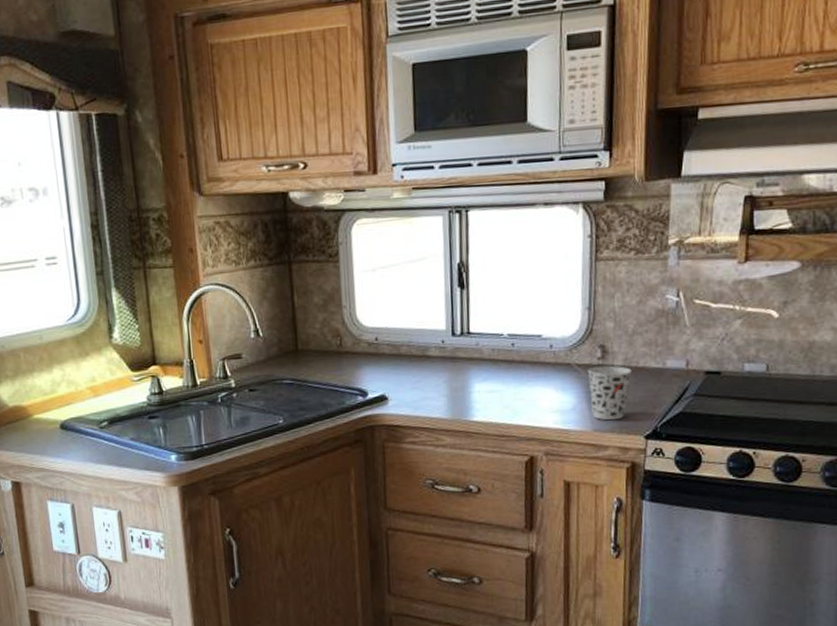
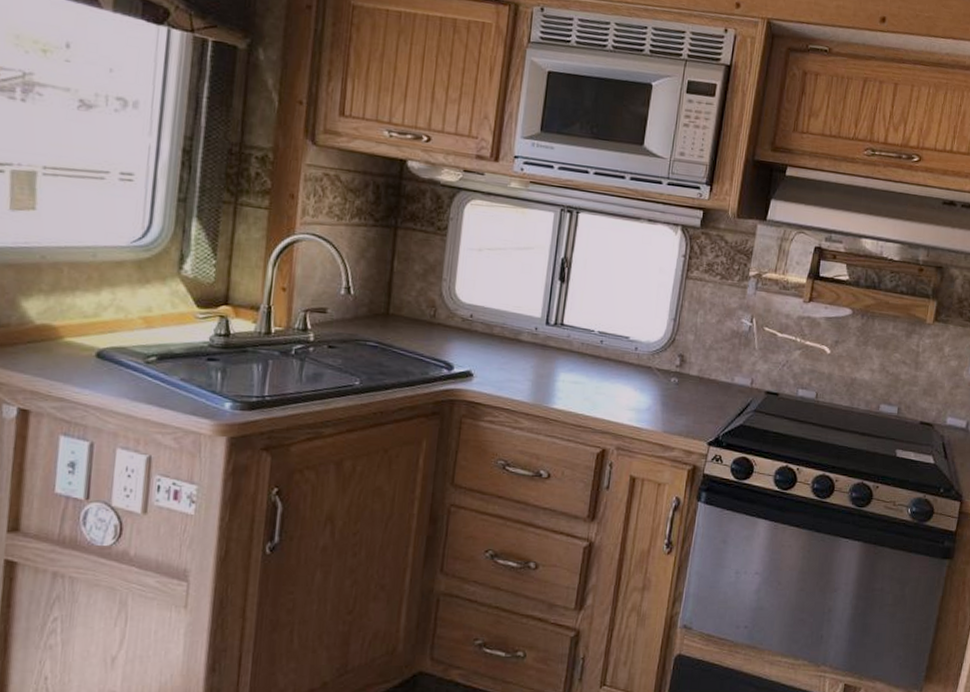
cup: present [587,365,632,421] -> none [664,373,704,425]

